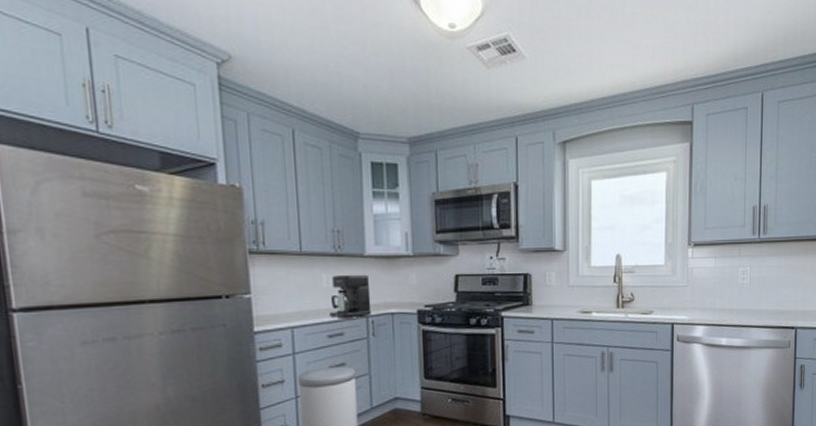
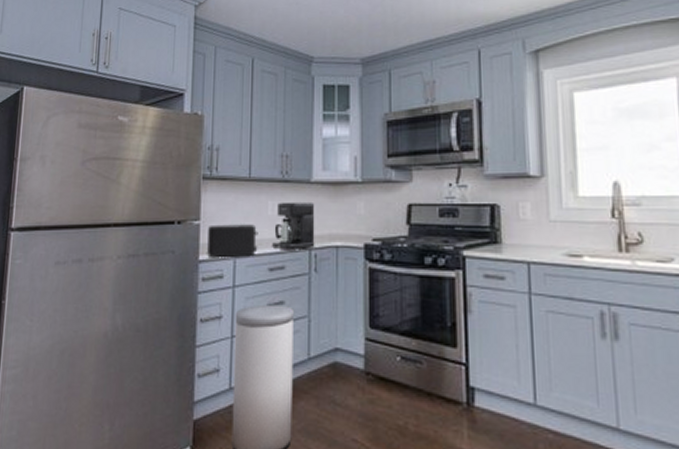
toaster: none [261,296,316,329] -> present [206,224,258,258]

